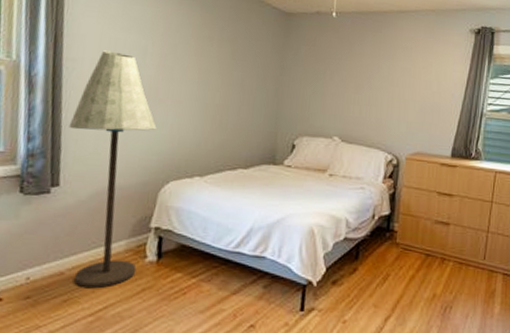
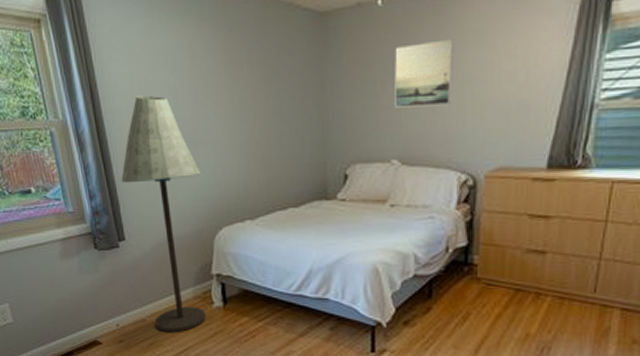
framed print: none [339,49,387,99] -> present [395,39,453,108]

